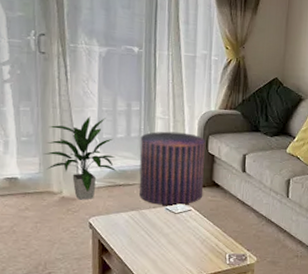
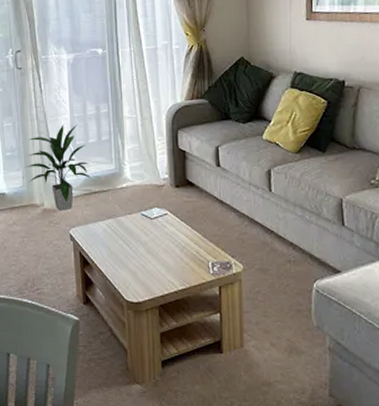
stool: present [139,131,205,206] -> none [111,130,178,211]

